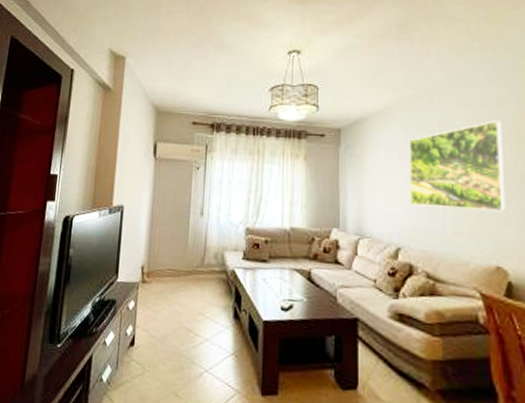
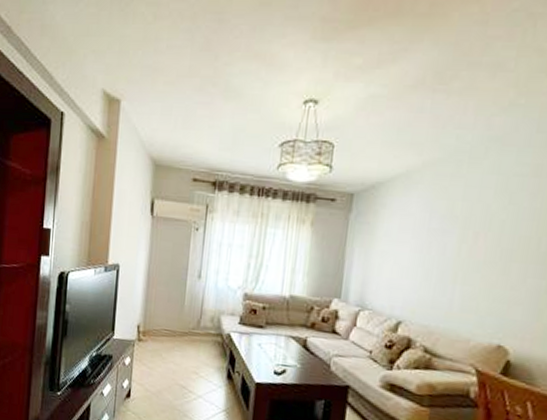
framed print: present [410,120,506,212] -> none [418,192,534,292]

